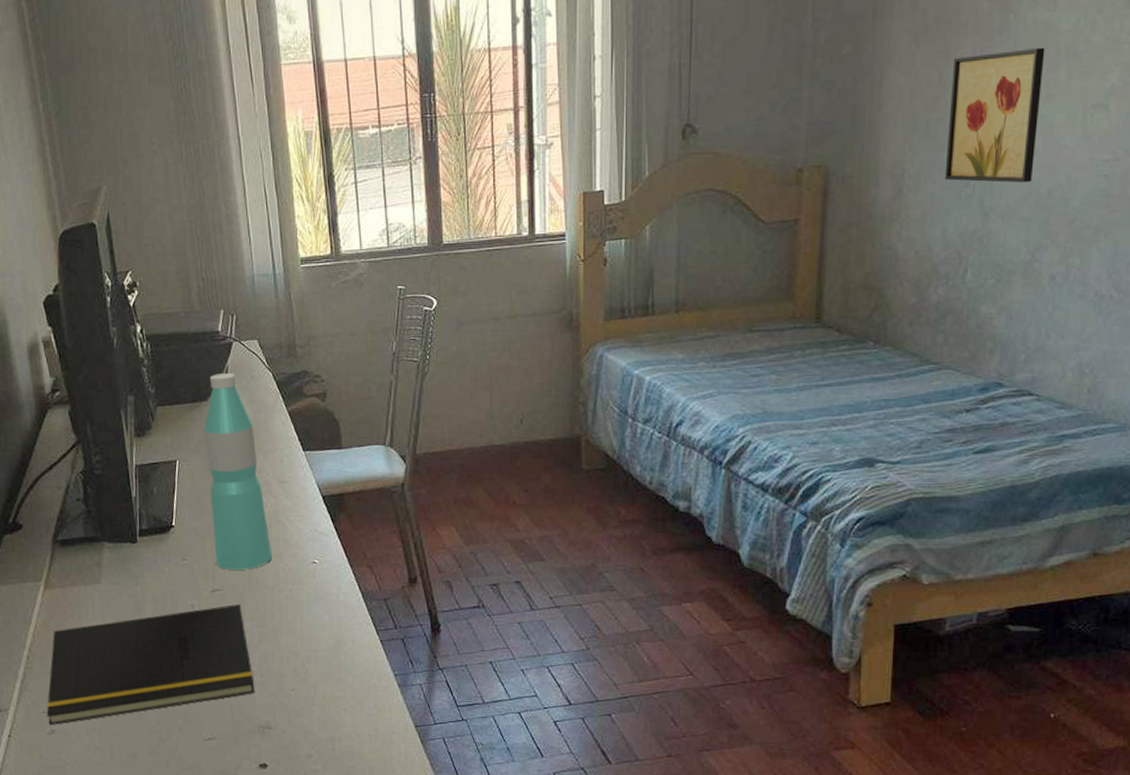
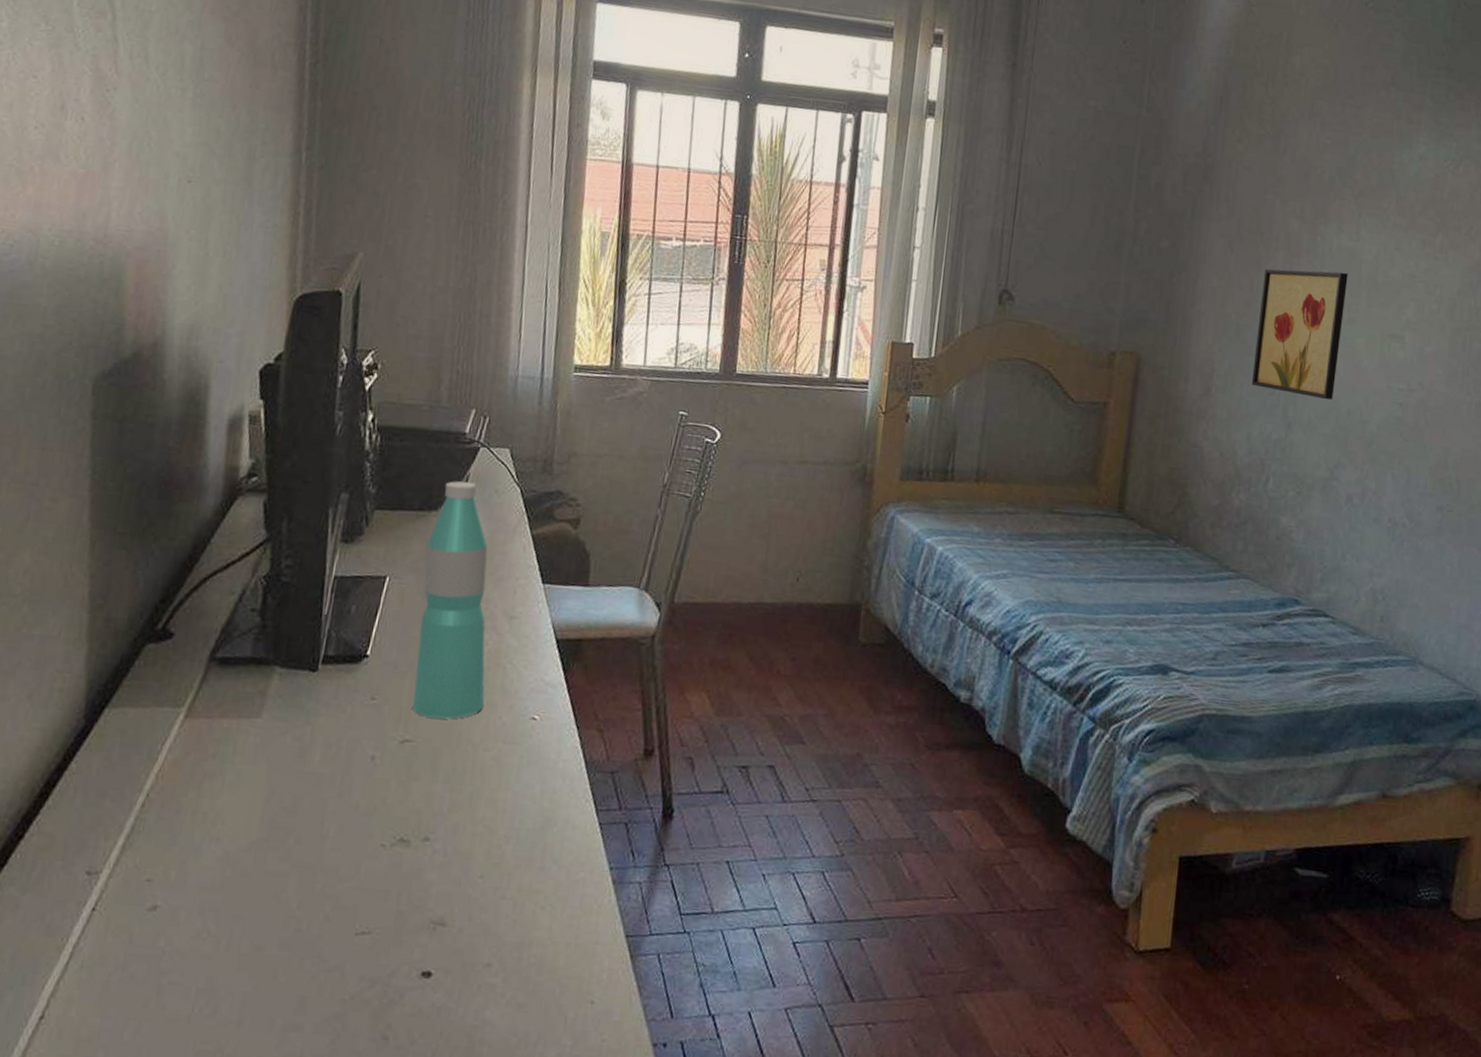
notepad: present [46,604,255,726] -> none [151,761,435,900]

